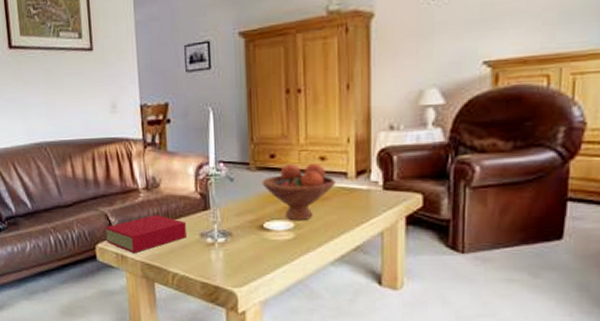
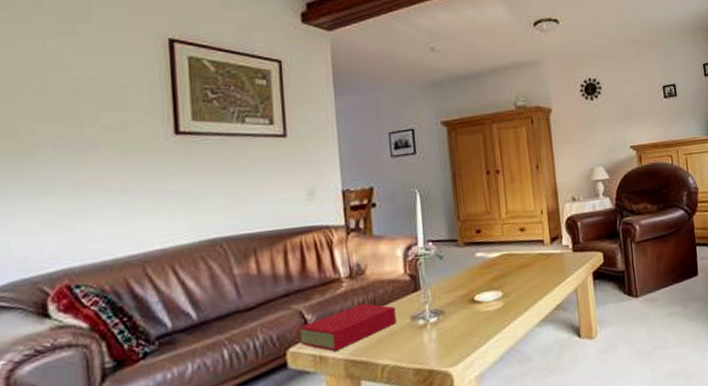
fruit bowl: present [262,163,335,221] -> none [470,234,535,289]

